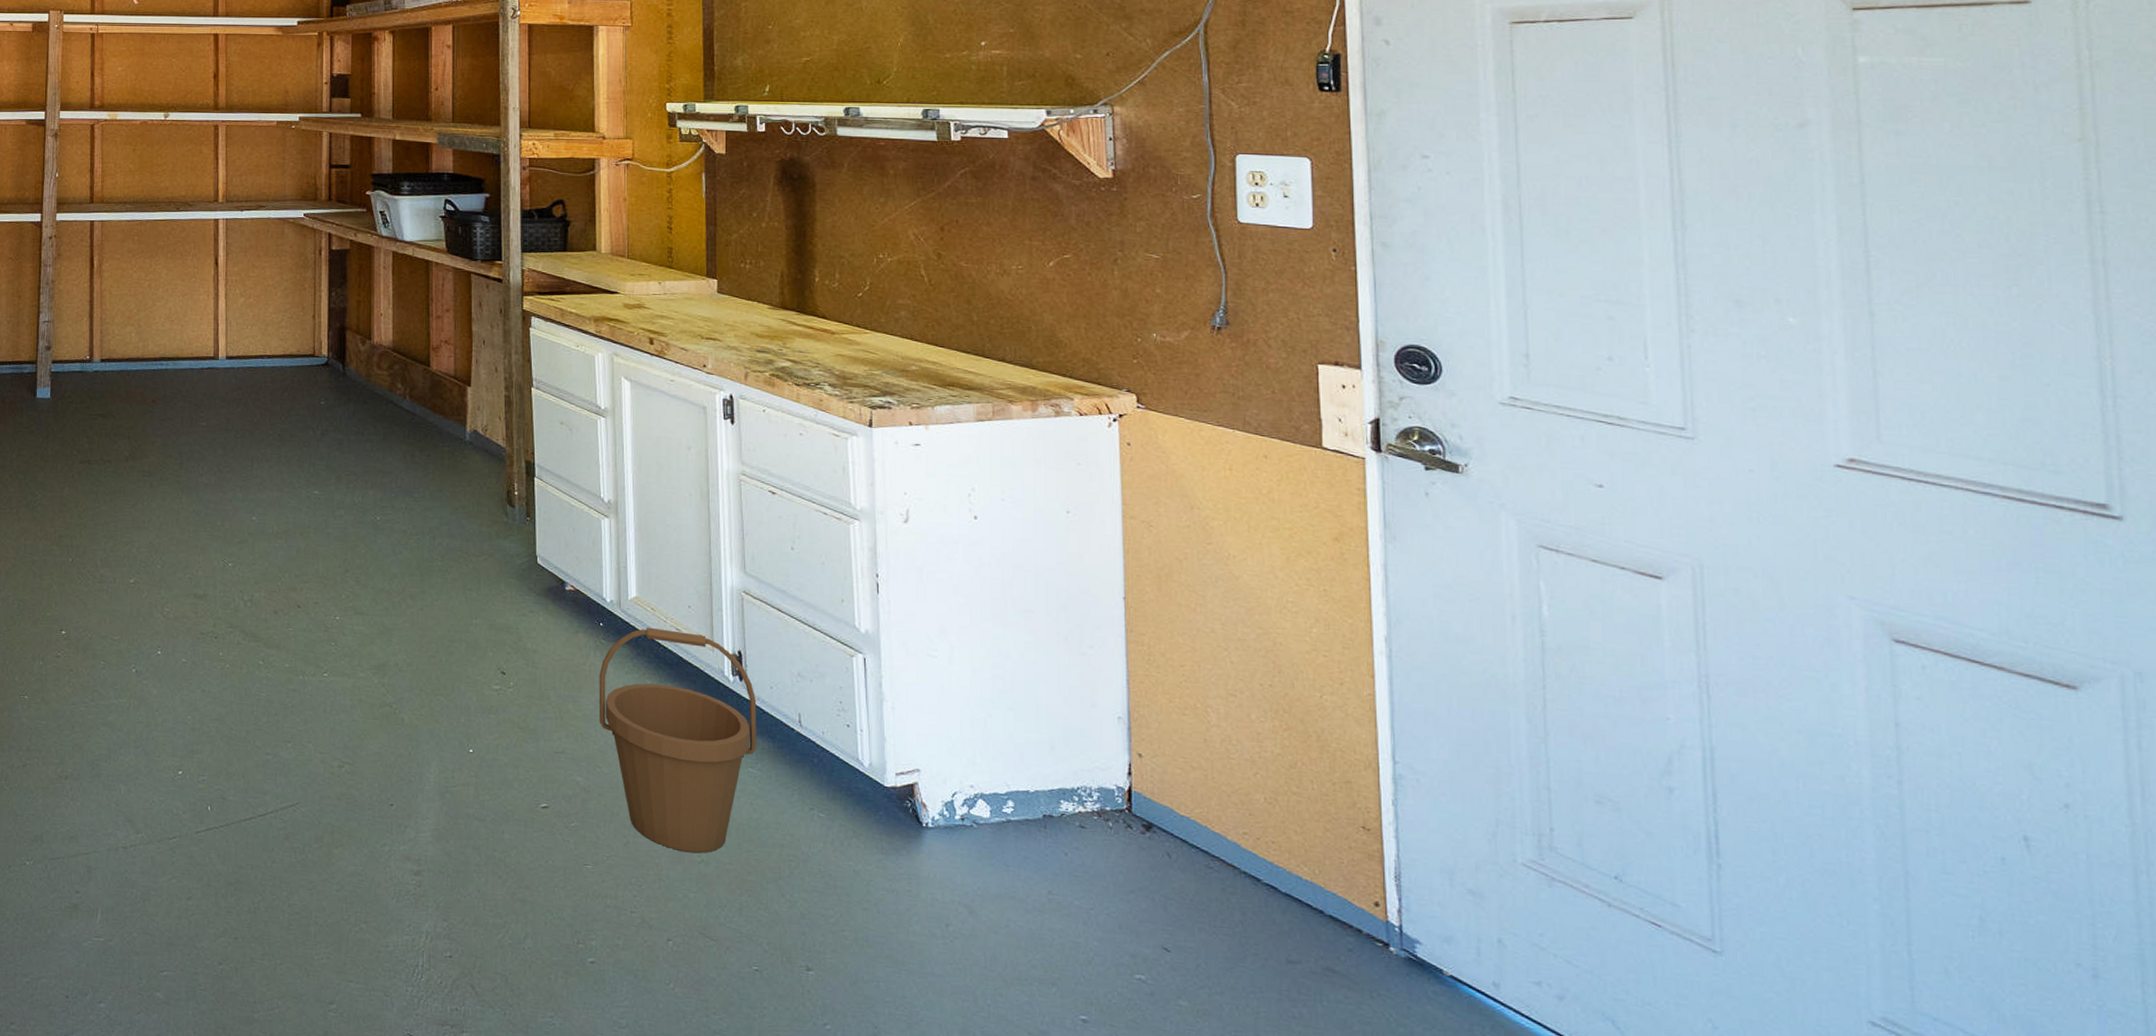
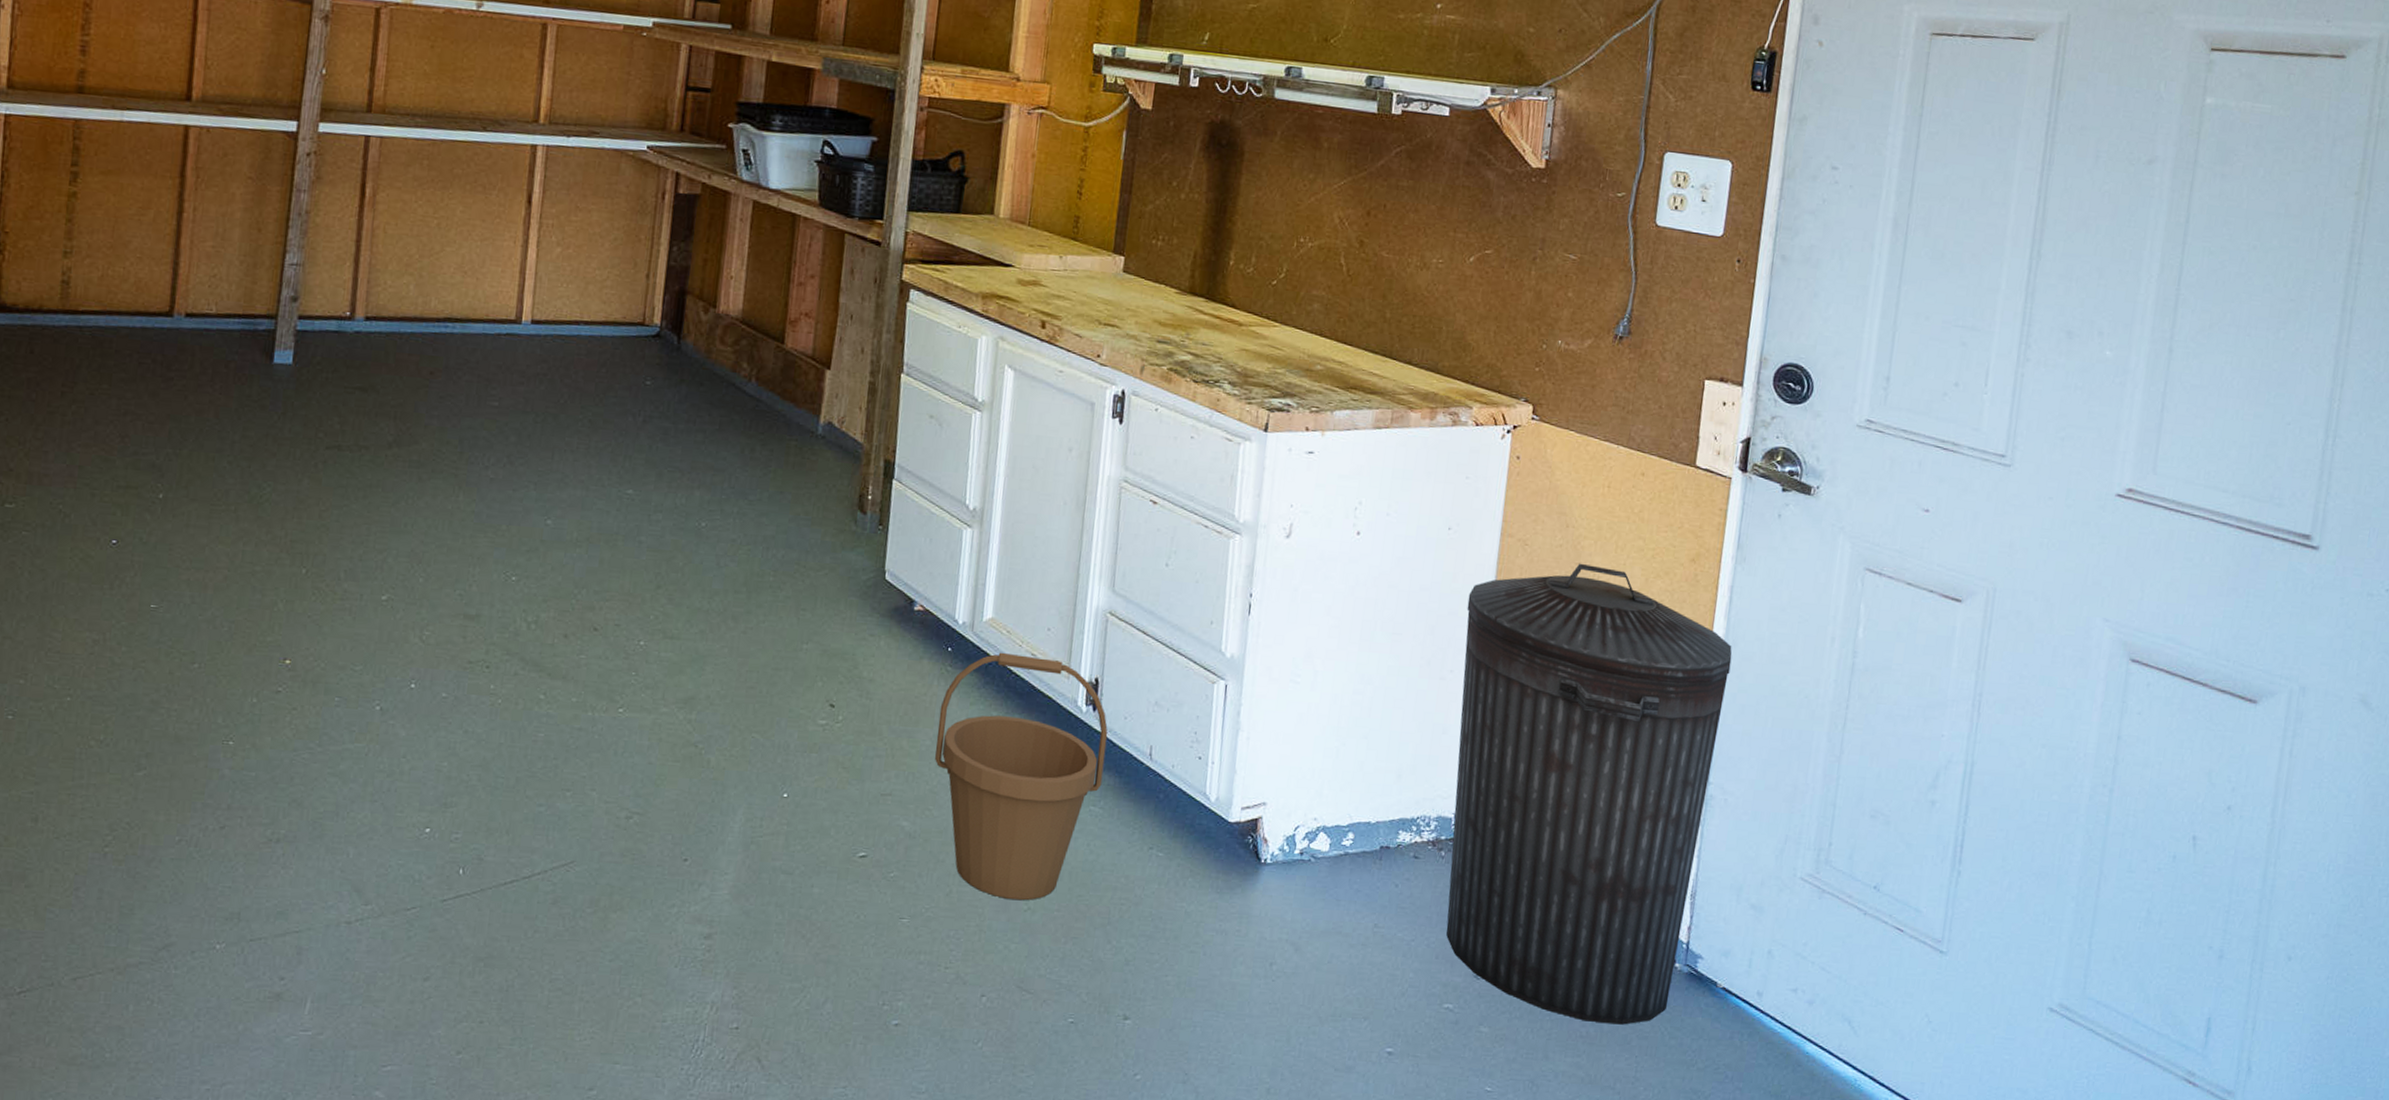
trash can: none [1098,543,1399,1008] -> present [1446,563,1732,1025]

